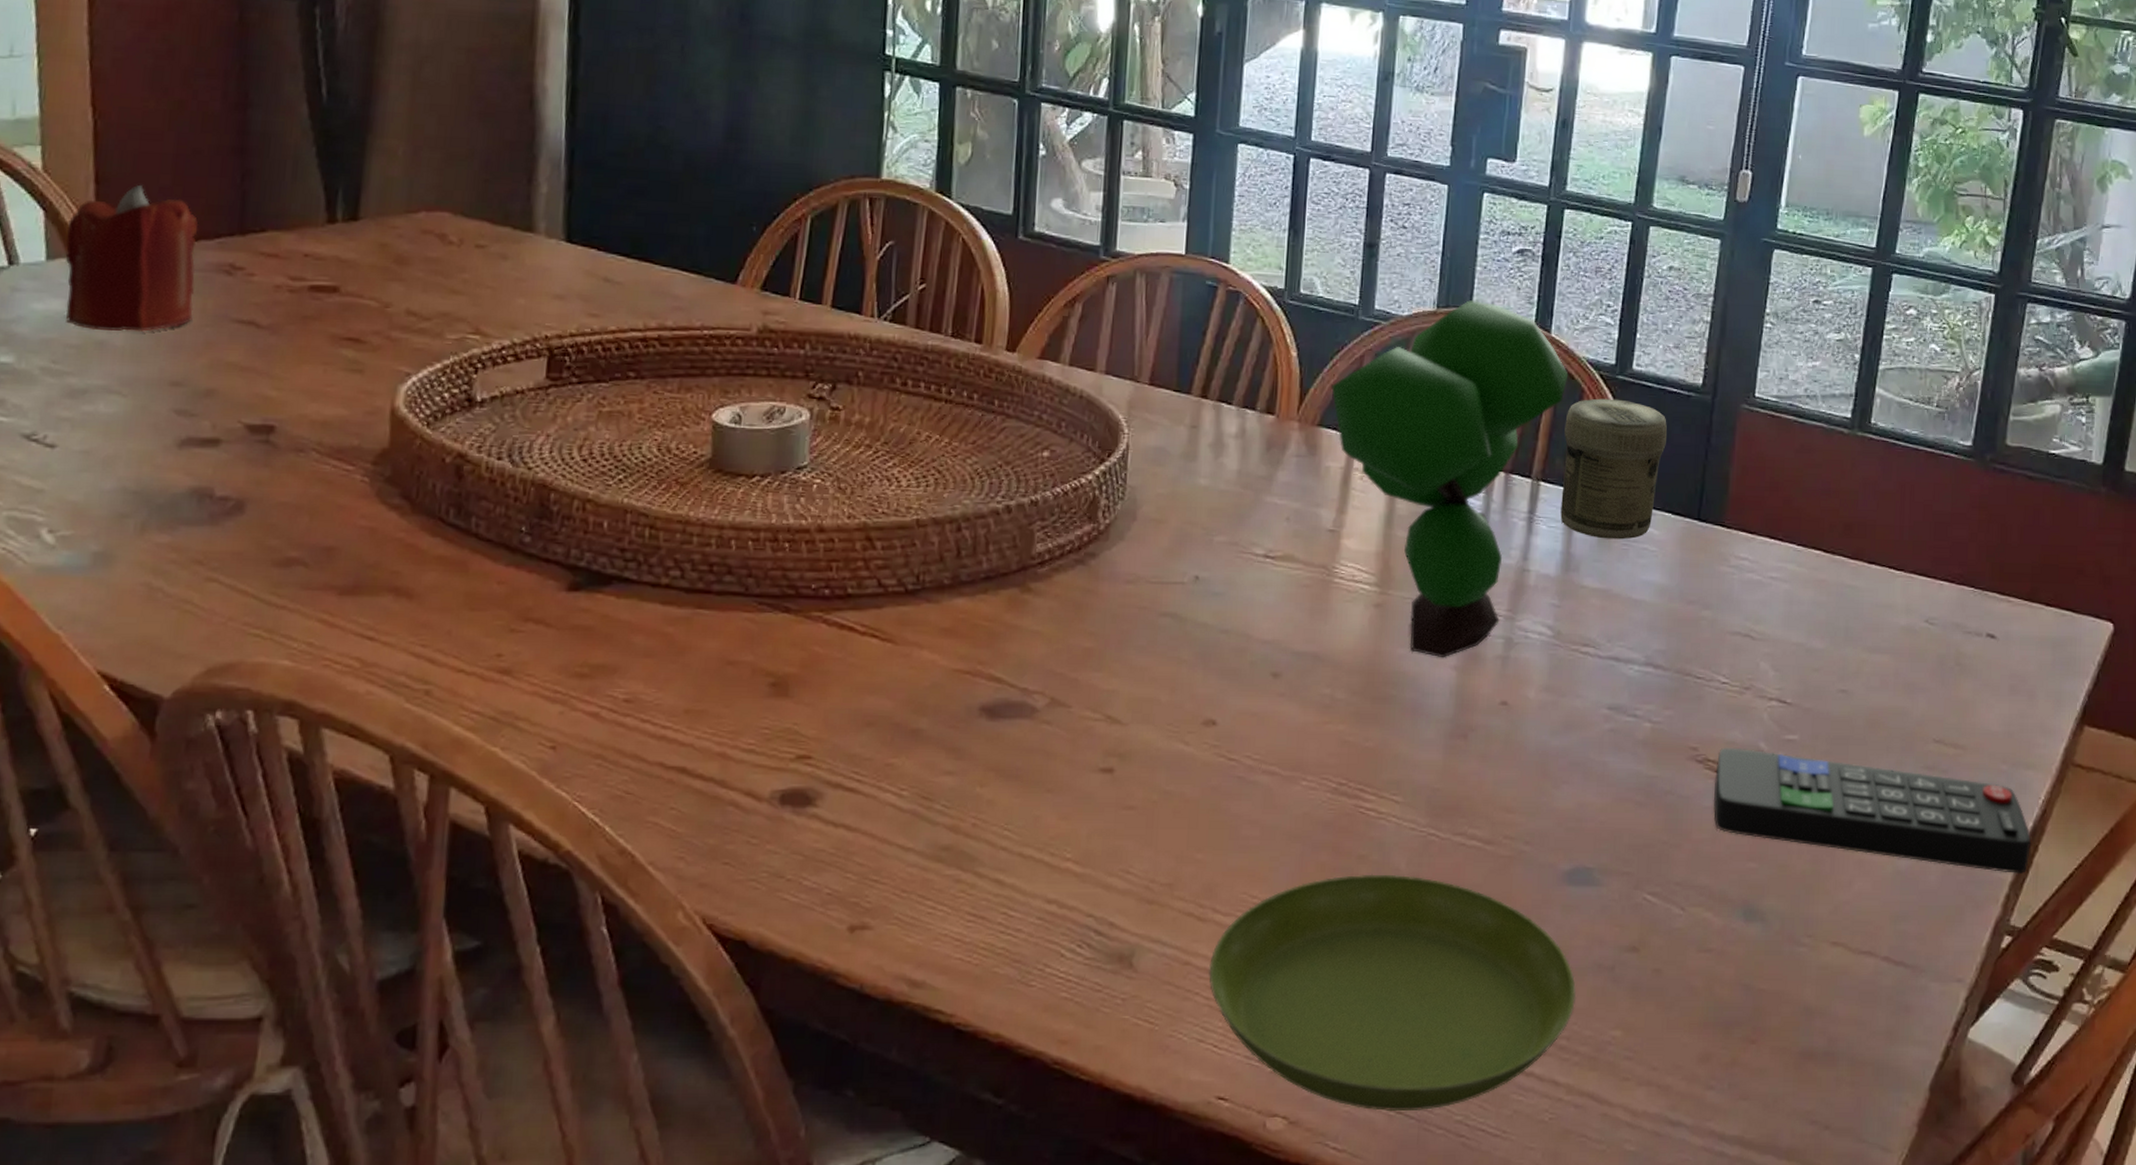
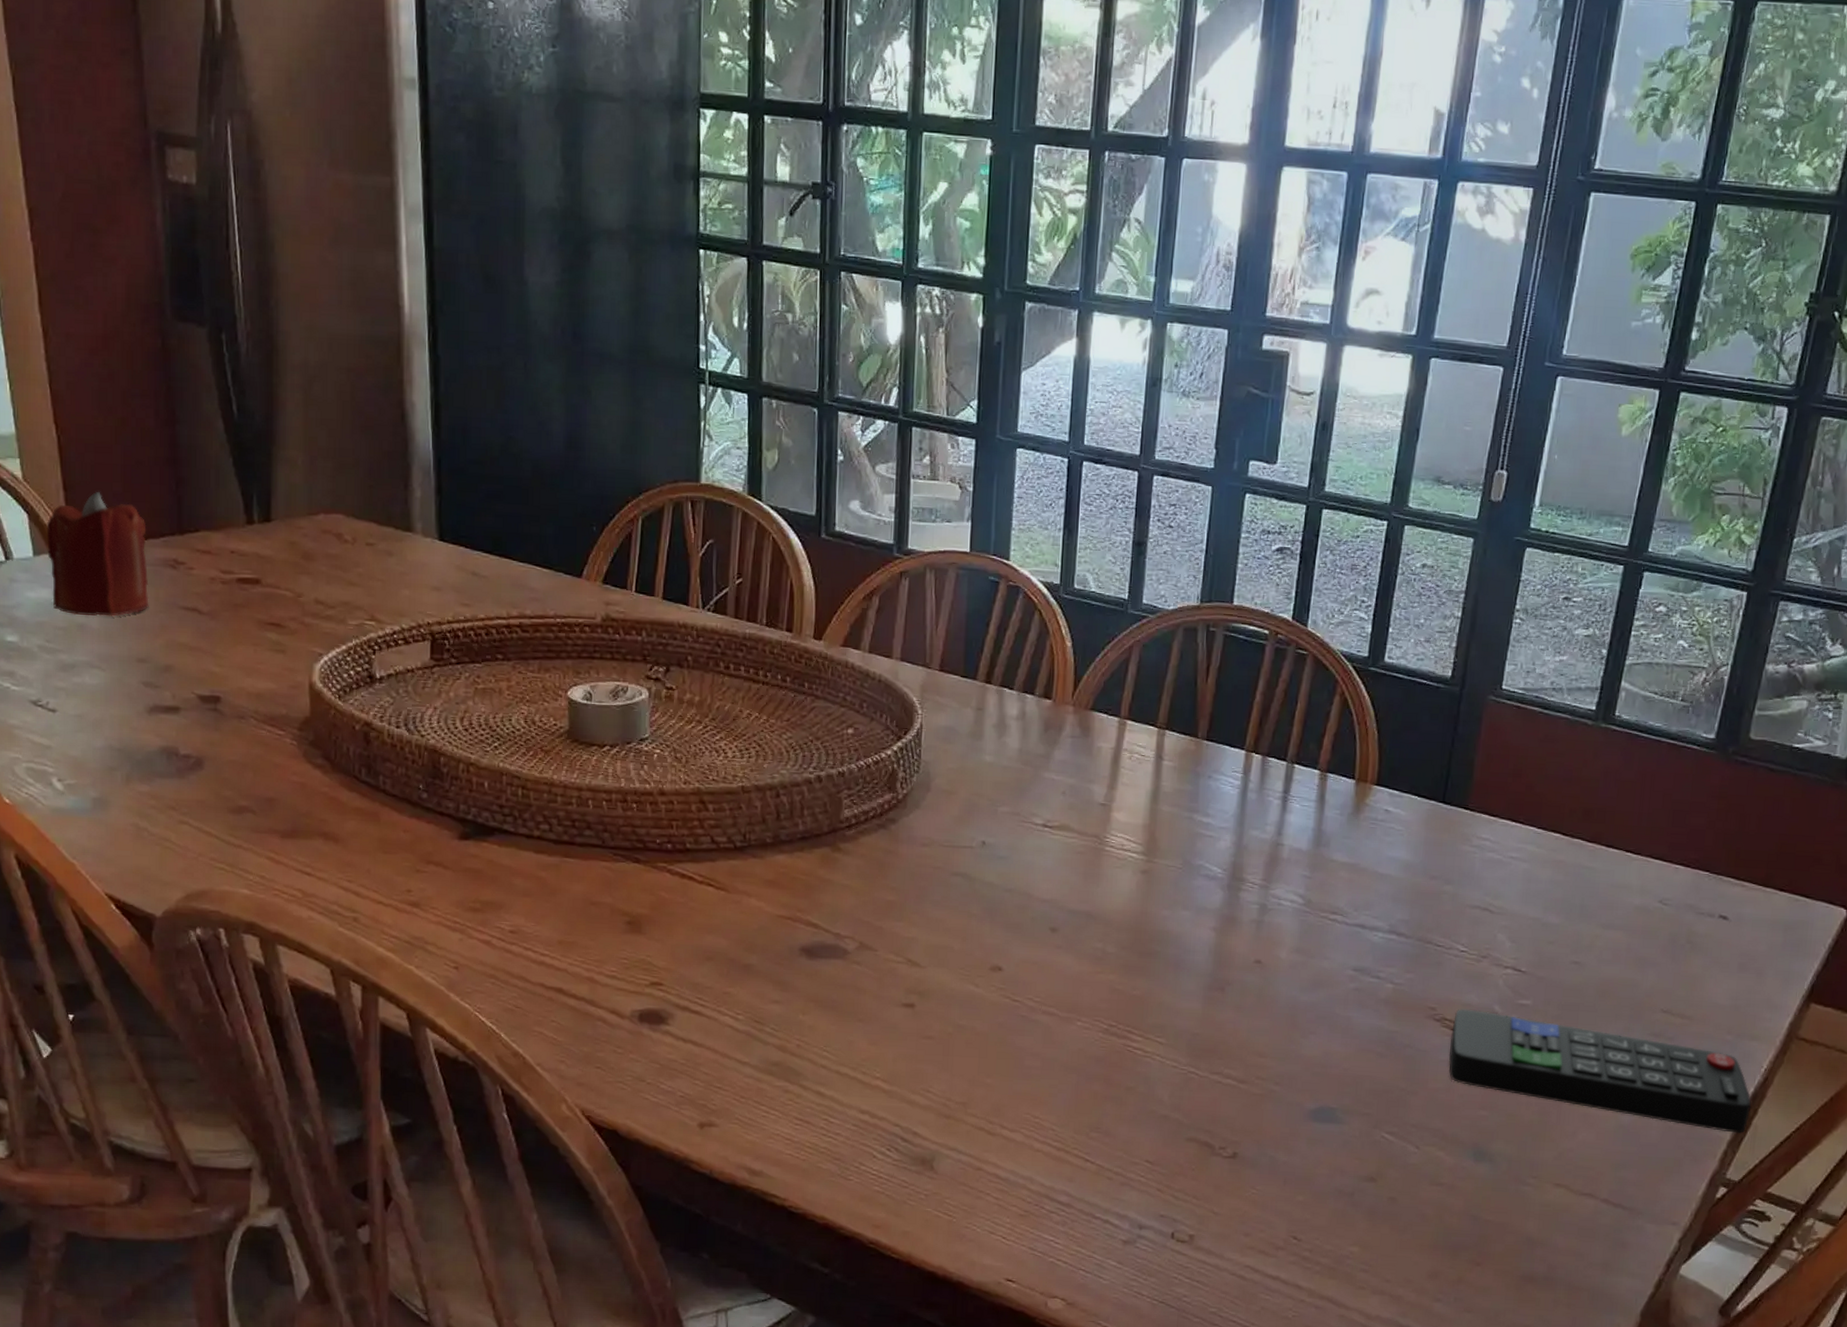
saucer: present [1209,874,1577,1112] -> none [998,1103,1319,1302]
plant: present [1331,299,1569,657] -> none [1103,594,1323,919]
jar: present [1560,398,1667,540] -> none [1313,688,1416,819]

